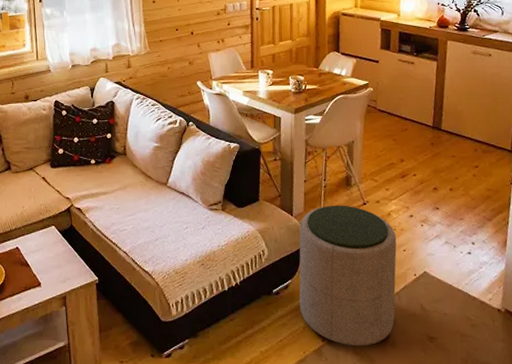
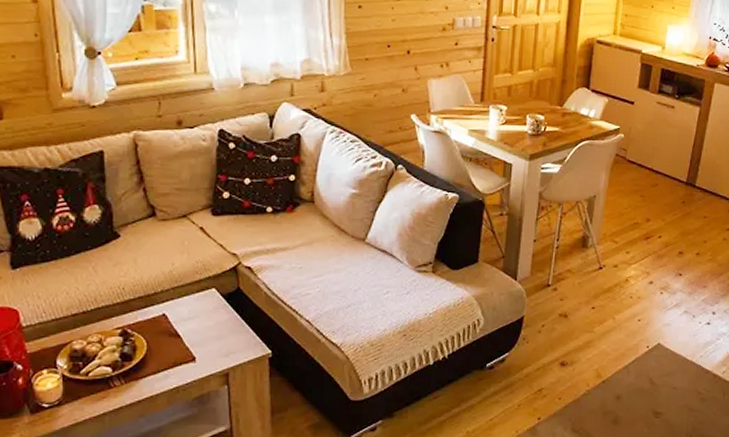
ottoman: present [299,205,397,346] -> none [515,269,633,424]

